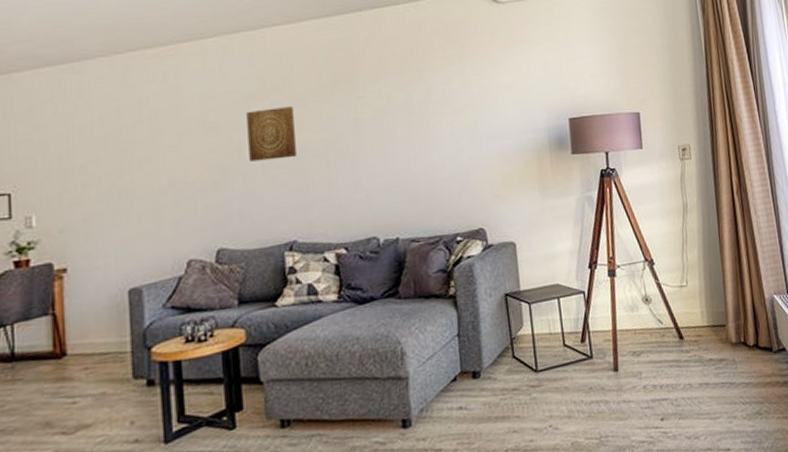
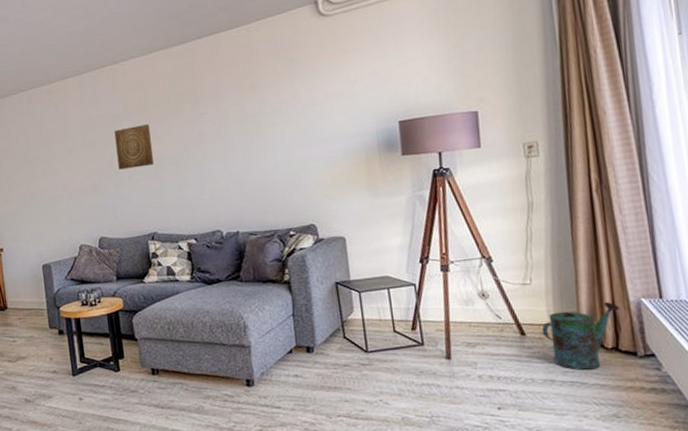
watering can: none [697,299,758,371] -> present [541,301,620,370]

